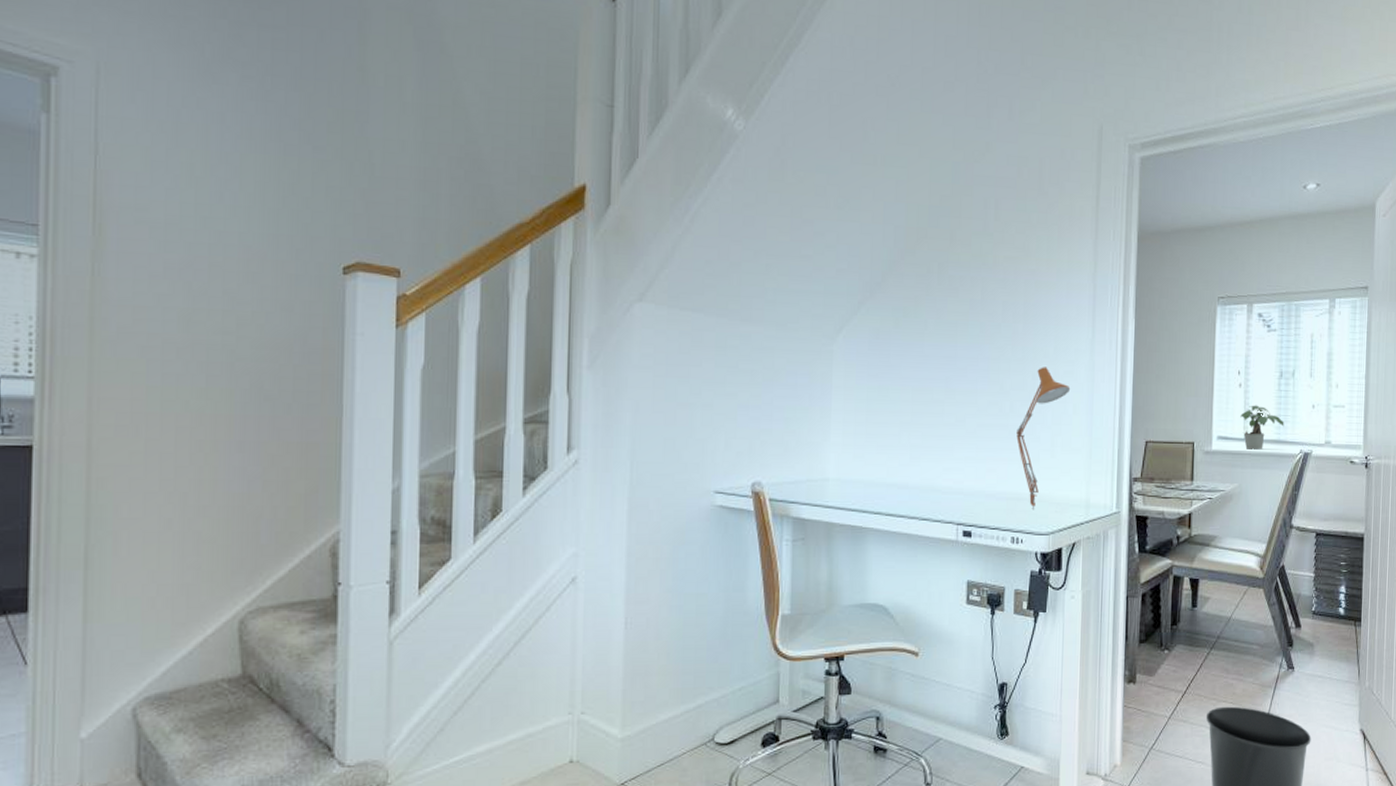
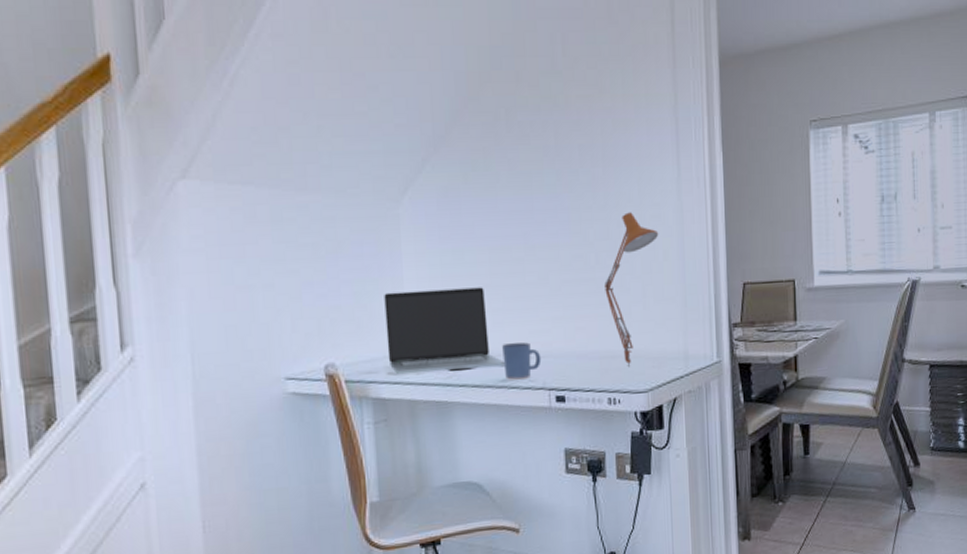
laptop: none [810,421,918,499] -> present [384,287,505,375]
mug: none [916,478,953,512] -> present [502,342,542,380]
potted plant: present [1240,405,1284,450] -> none [842,234,889,282]

